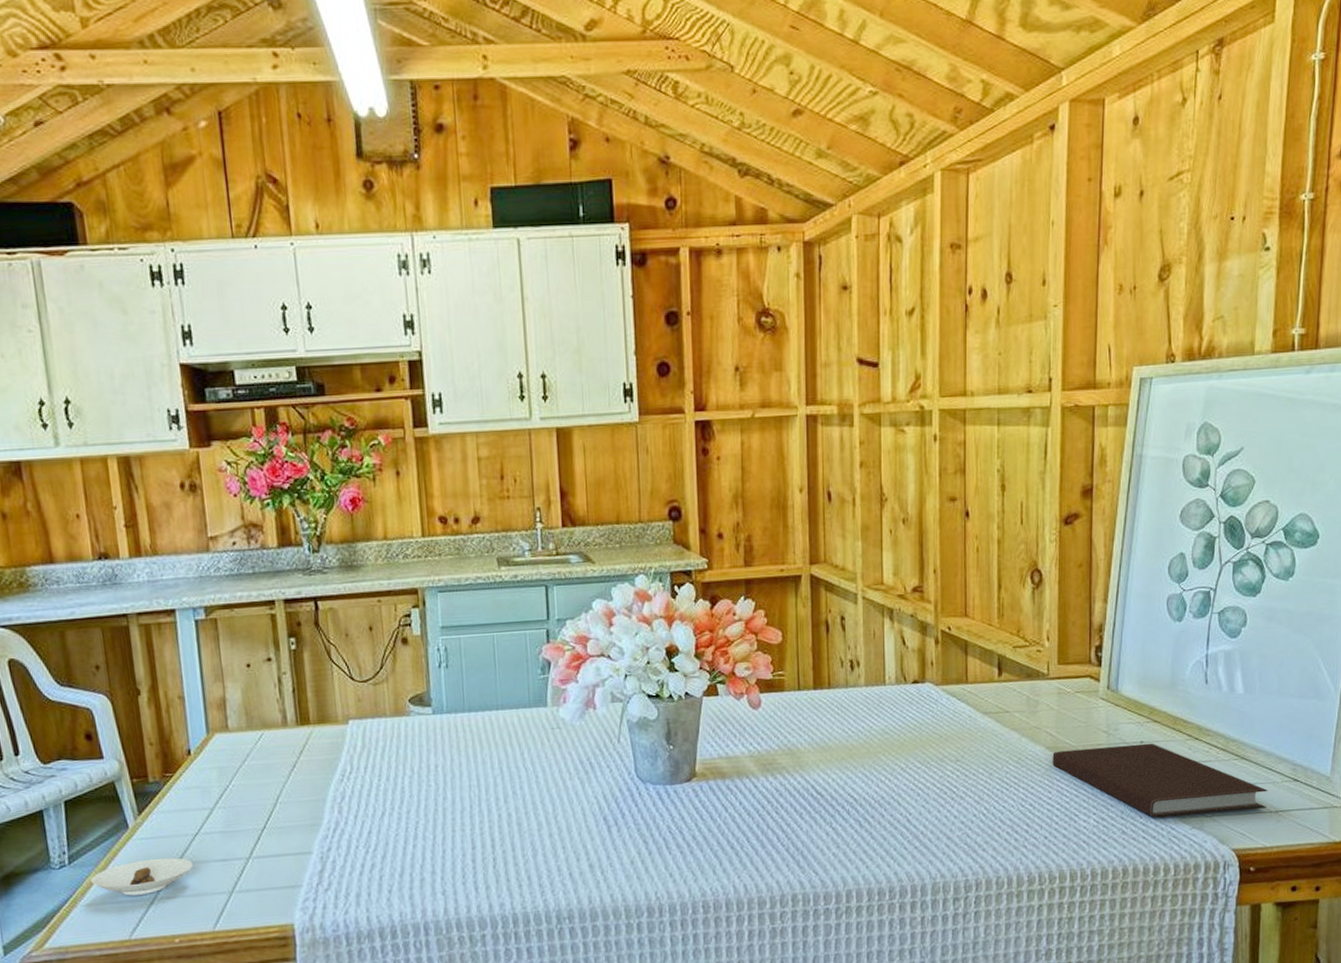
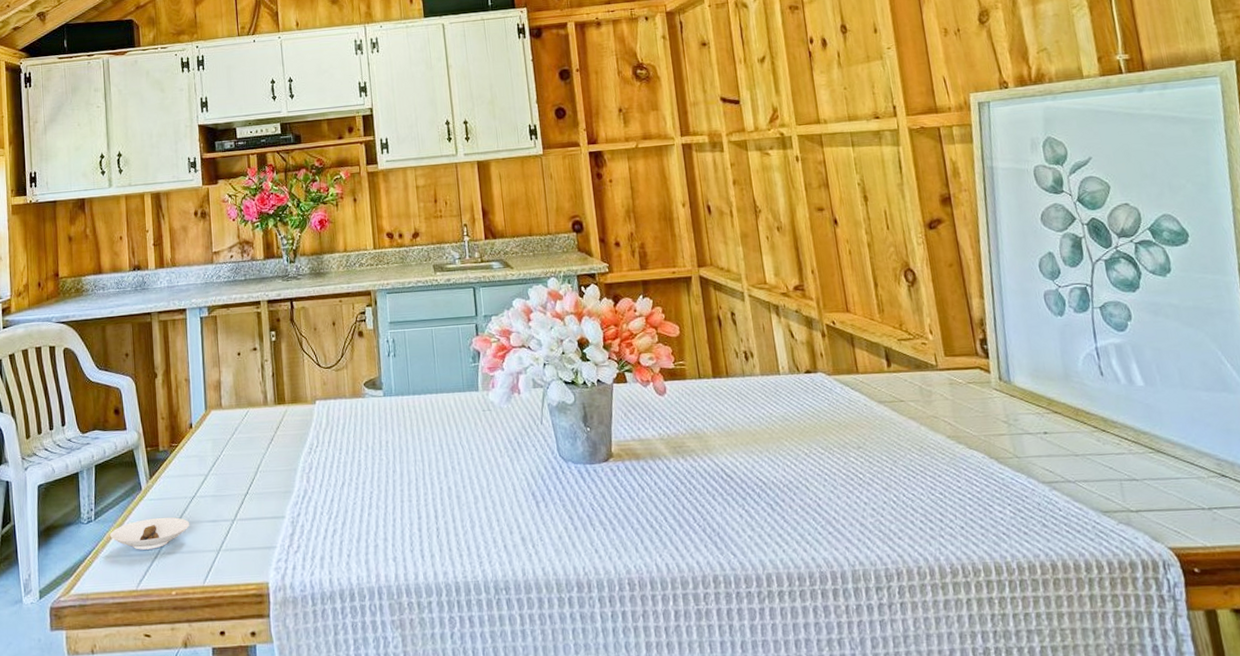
notebook: present [1052,743,1268,819] -> none [954,434,1198,512]

